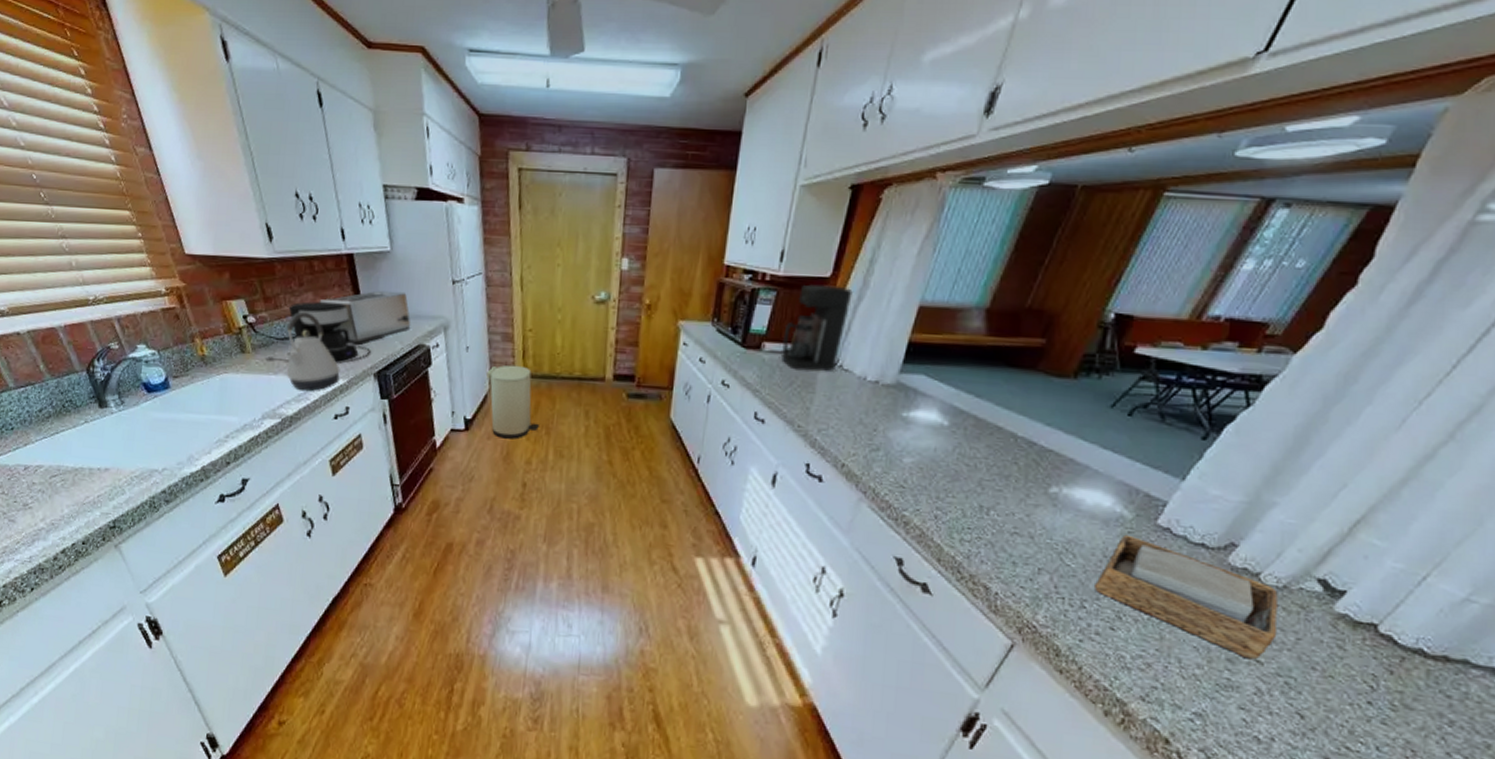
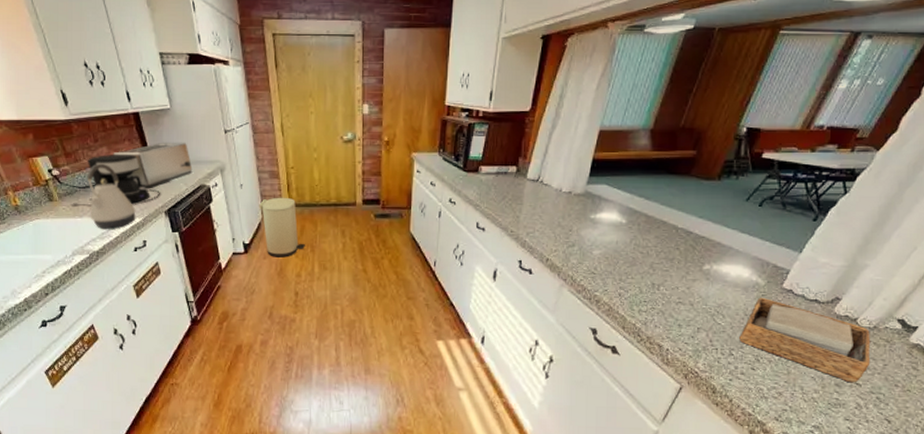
coffee maker: present [781,284,853,372] -> none [495,117,548,187]

